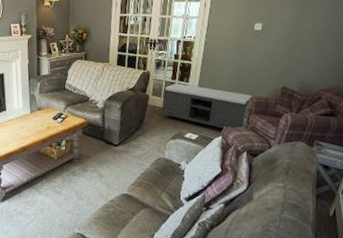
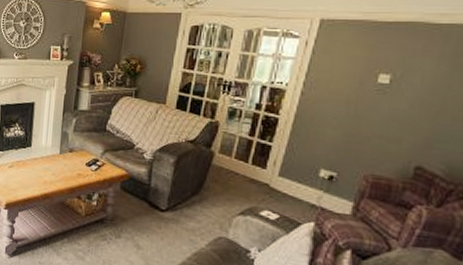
bench: present [160,83,255,129] -> none [228,141,371,218]

